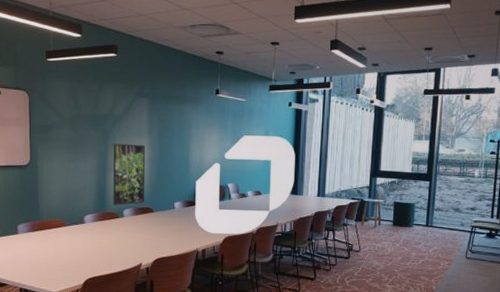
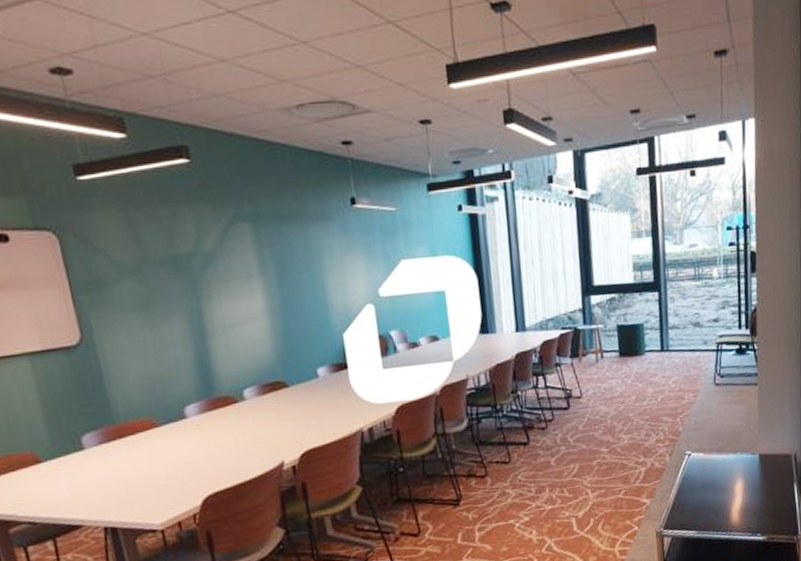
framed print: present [113,144,146,205] -> none [209,291,273,385]

